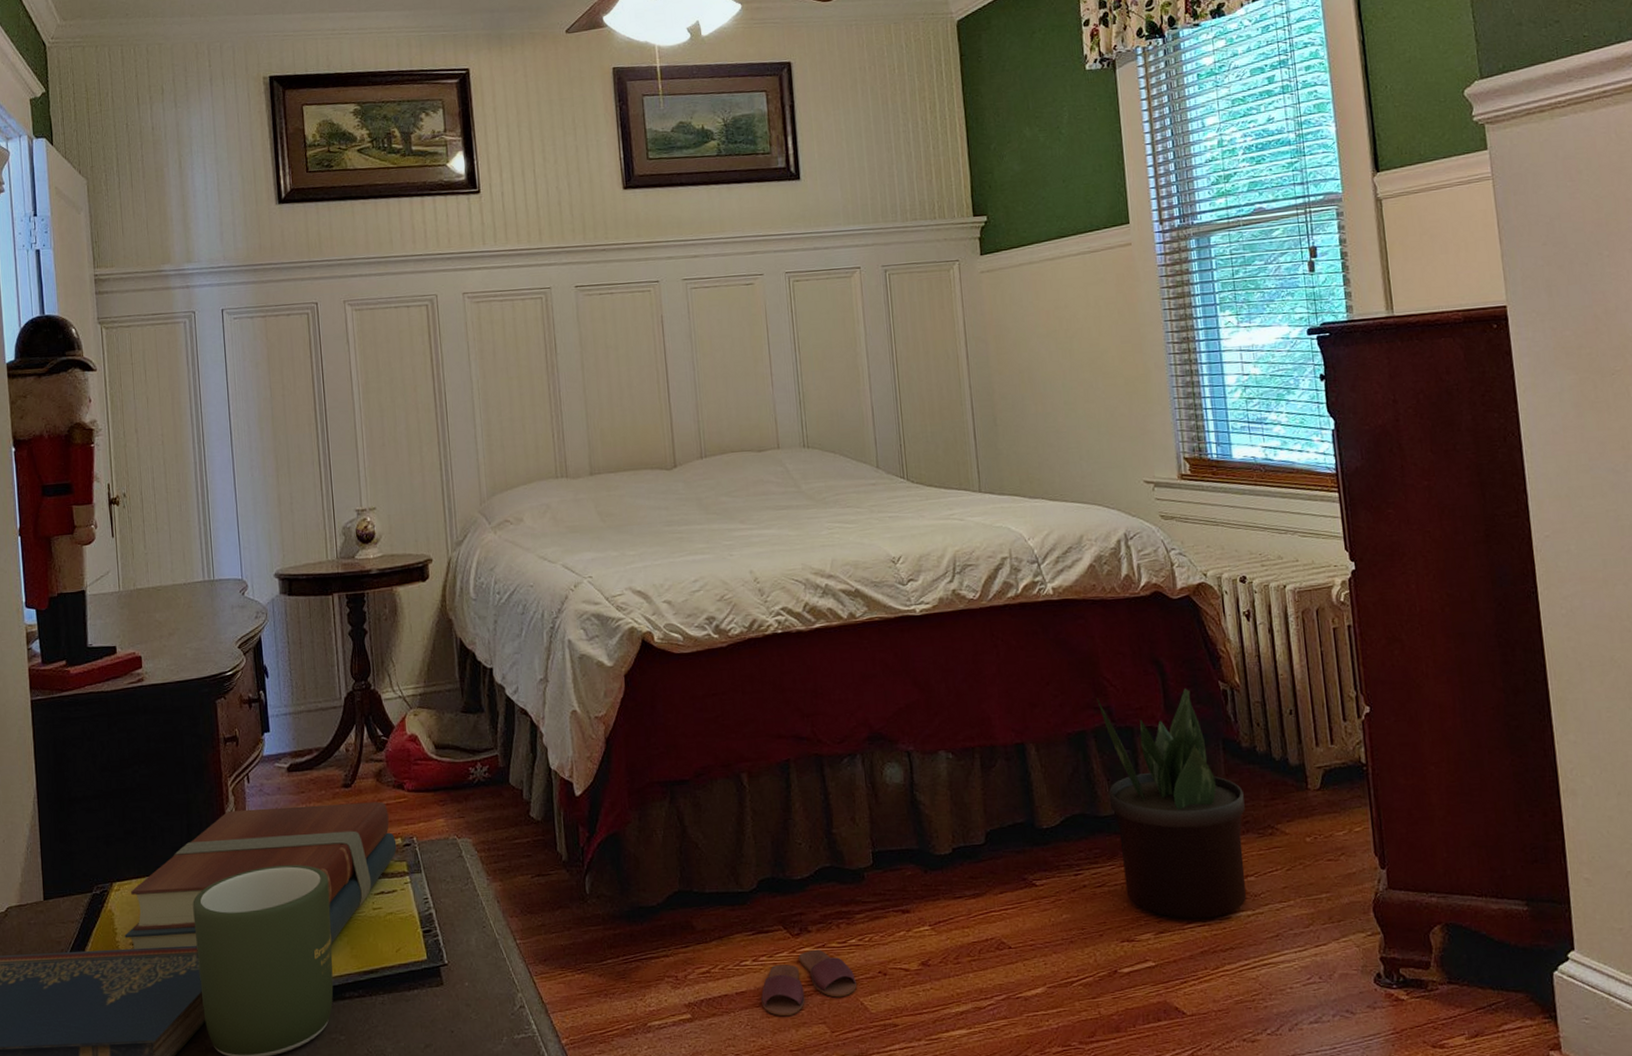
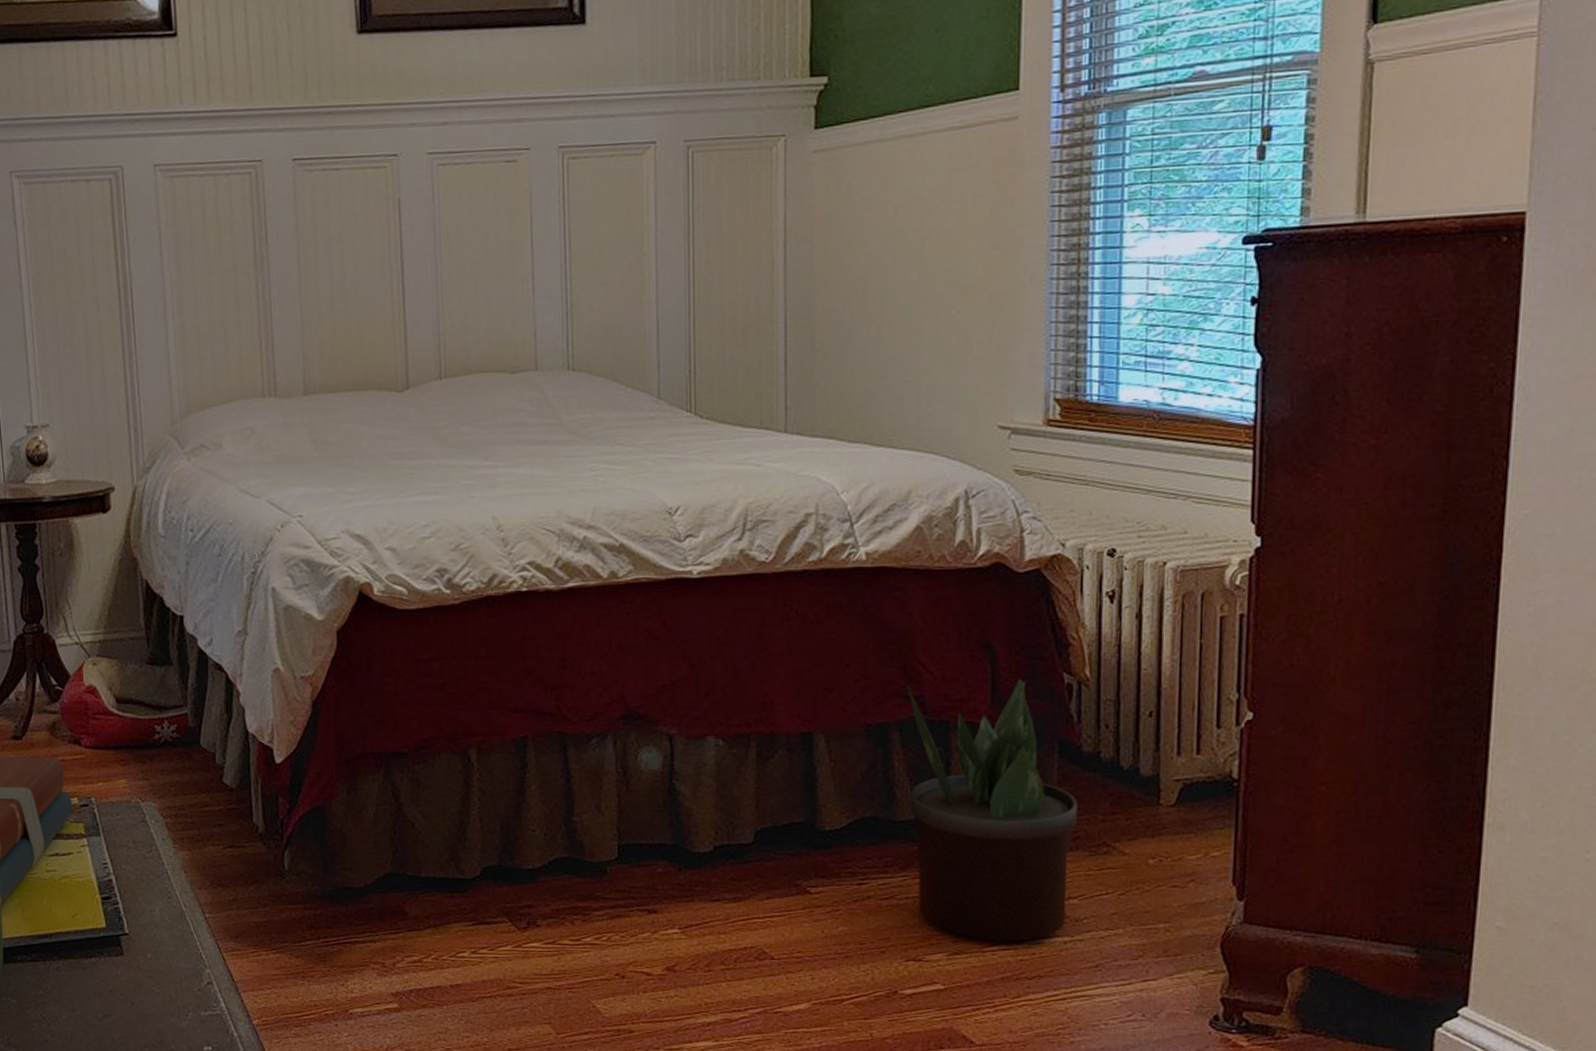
slippers: present [761,949,857,1017] -> none [479,945,589,1014]

